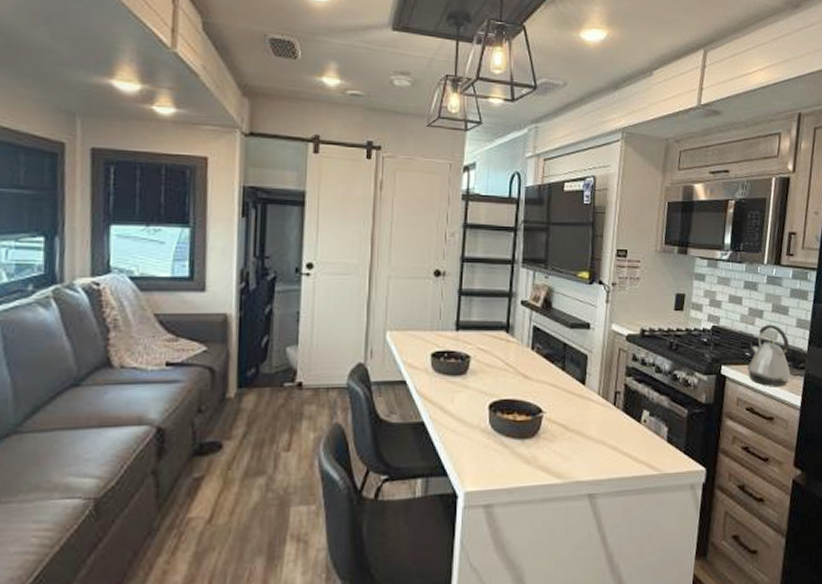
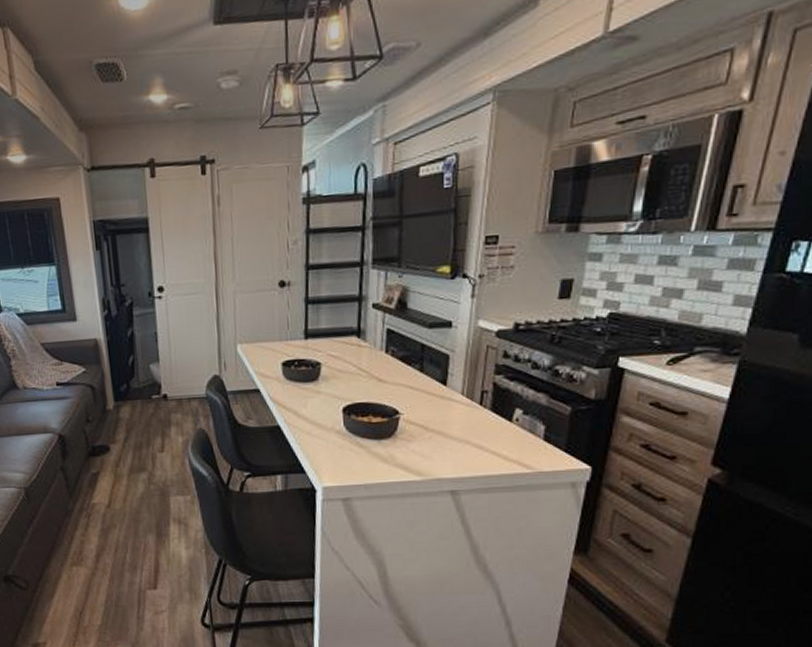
kettle: present [747,325,791,387] -> none [655,305,719,378]

